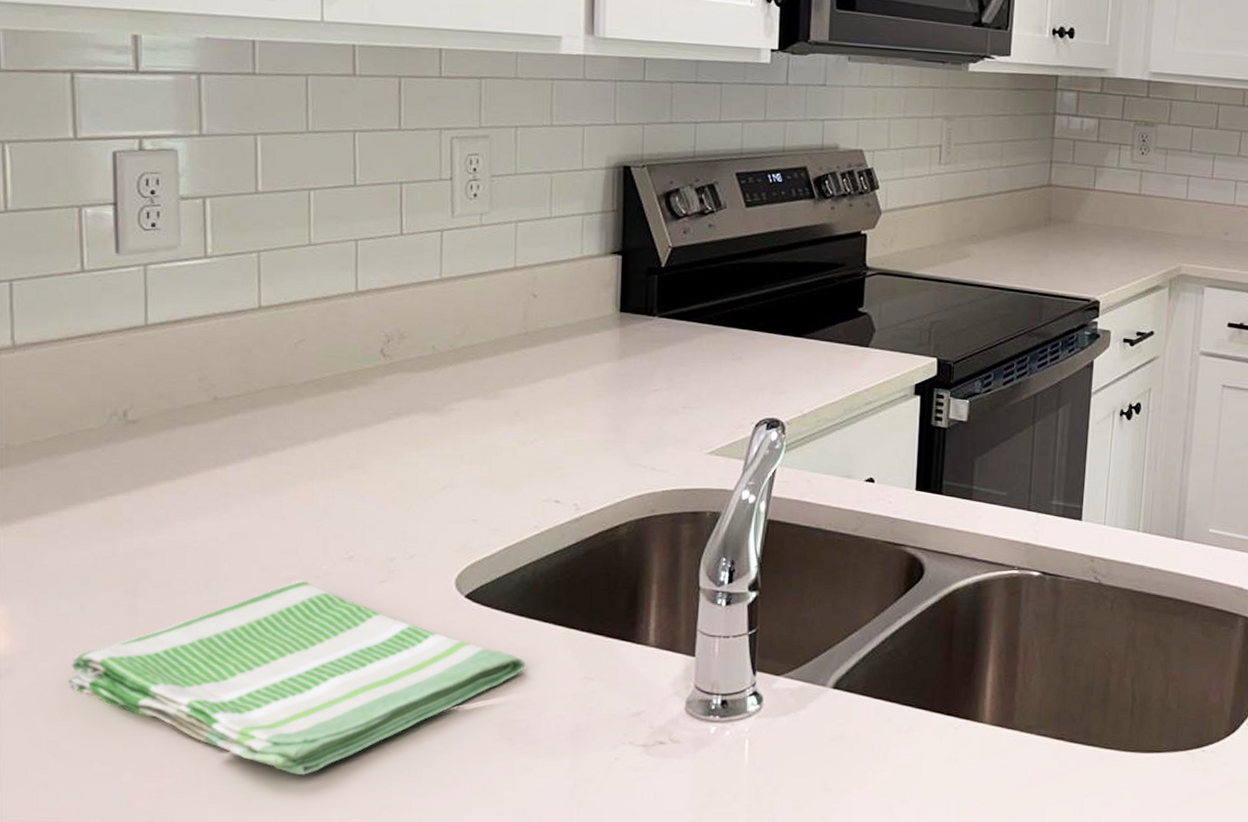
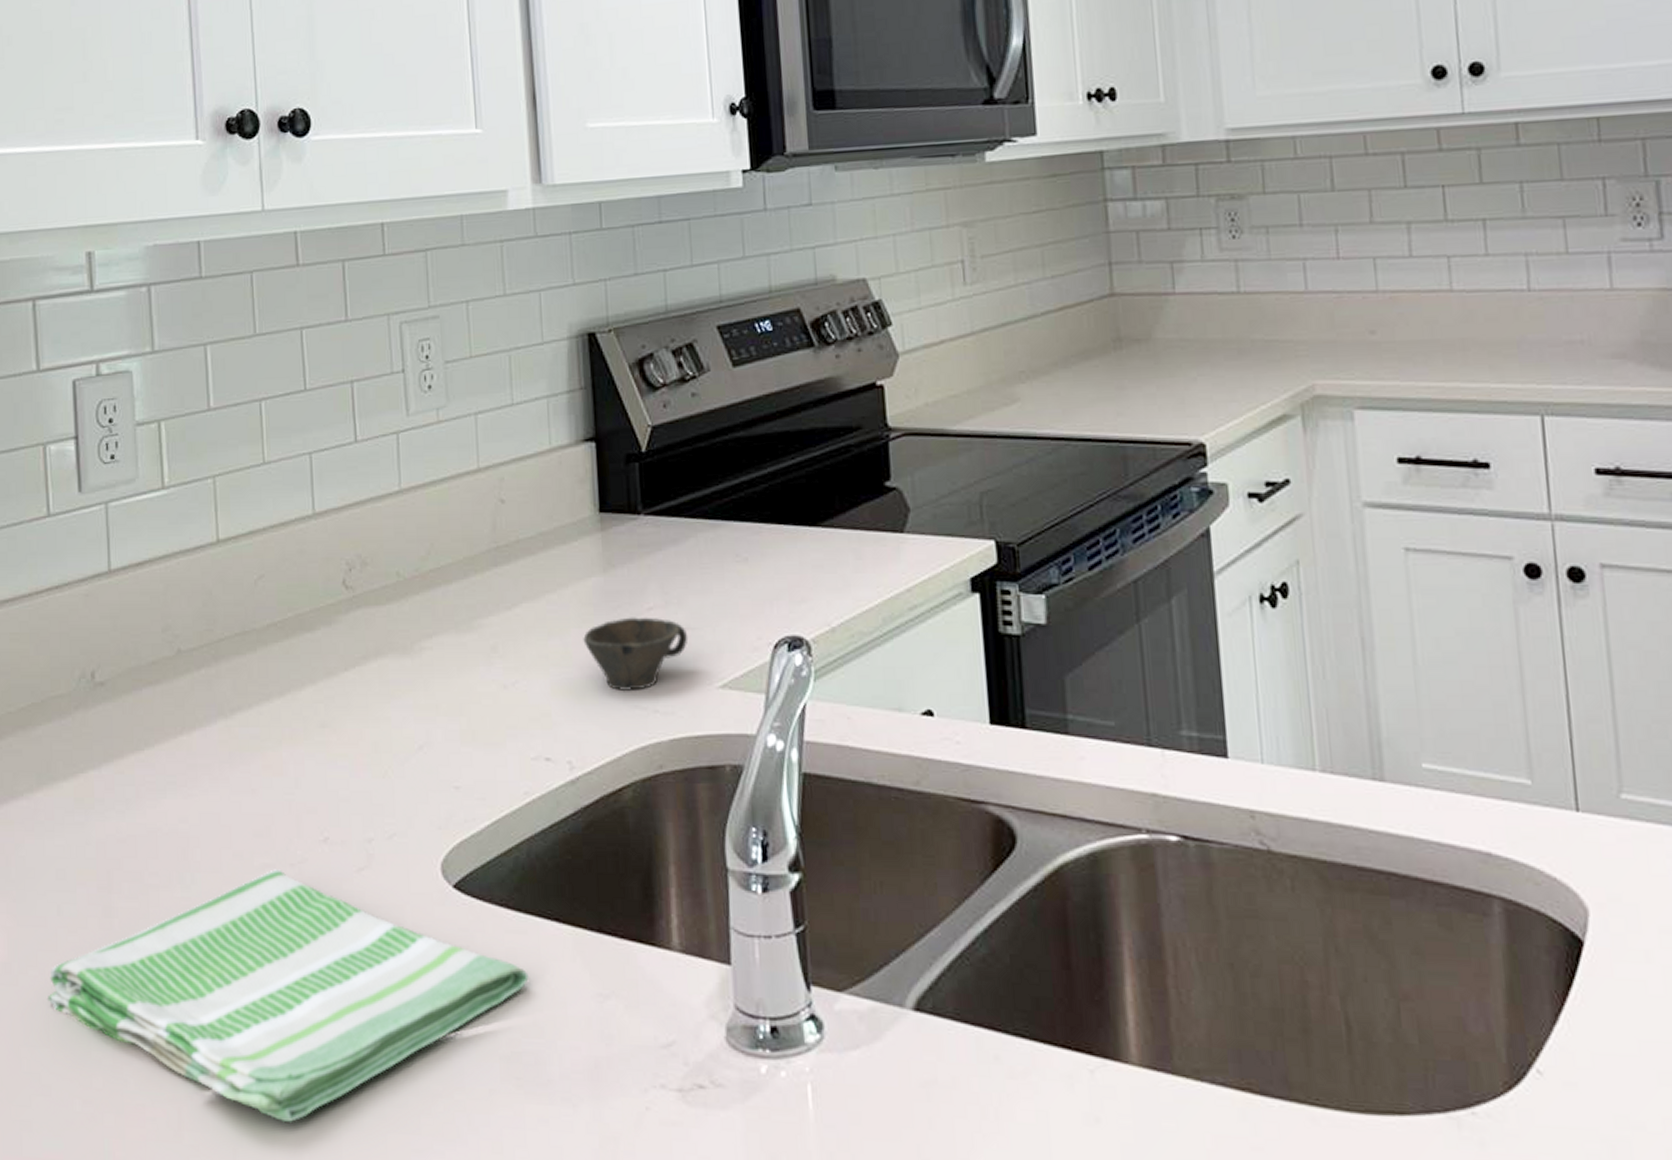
cup: none [596,395,686,453] -> present [583,617,689,692]

